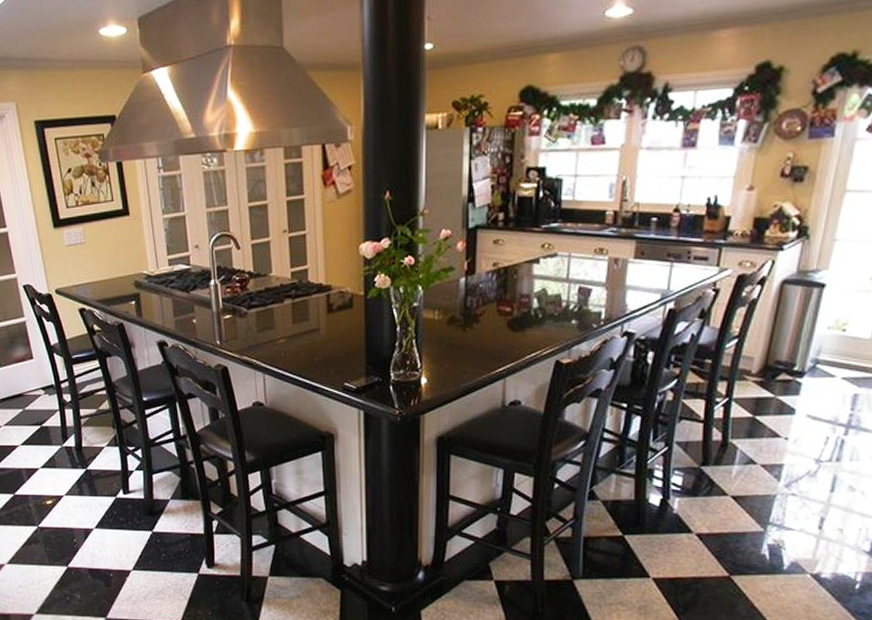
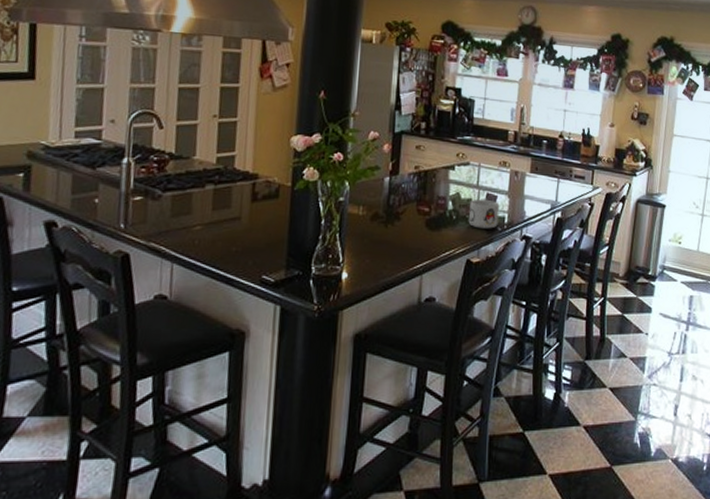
mug: none [557,293,595,327] -> present [468,199,500,229]

